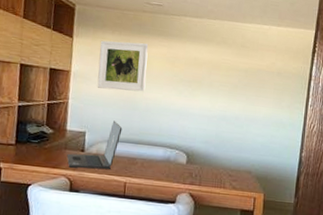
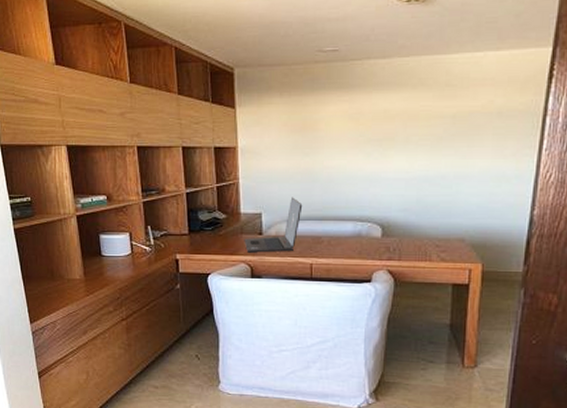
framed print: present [97,40,149,92] -> none [267,102,326,162]

